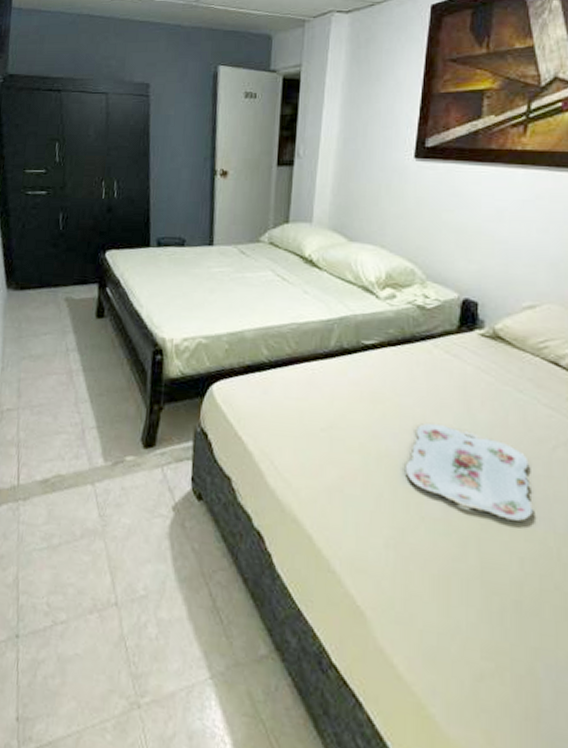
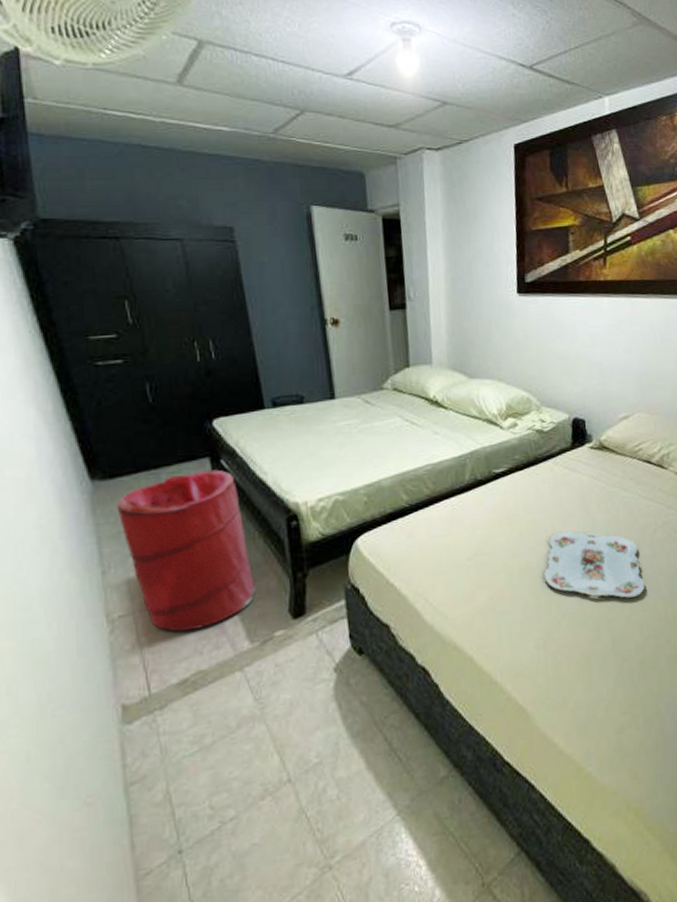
laundry hamper: none [21,295,117,437] -> present [116,469,256,632]

